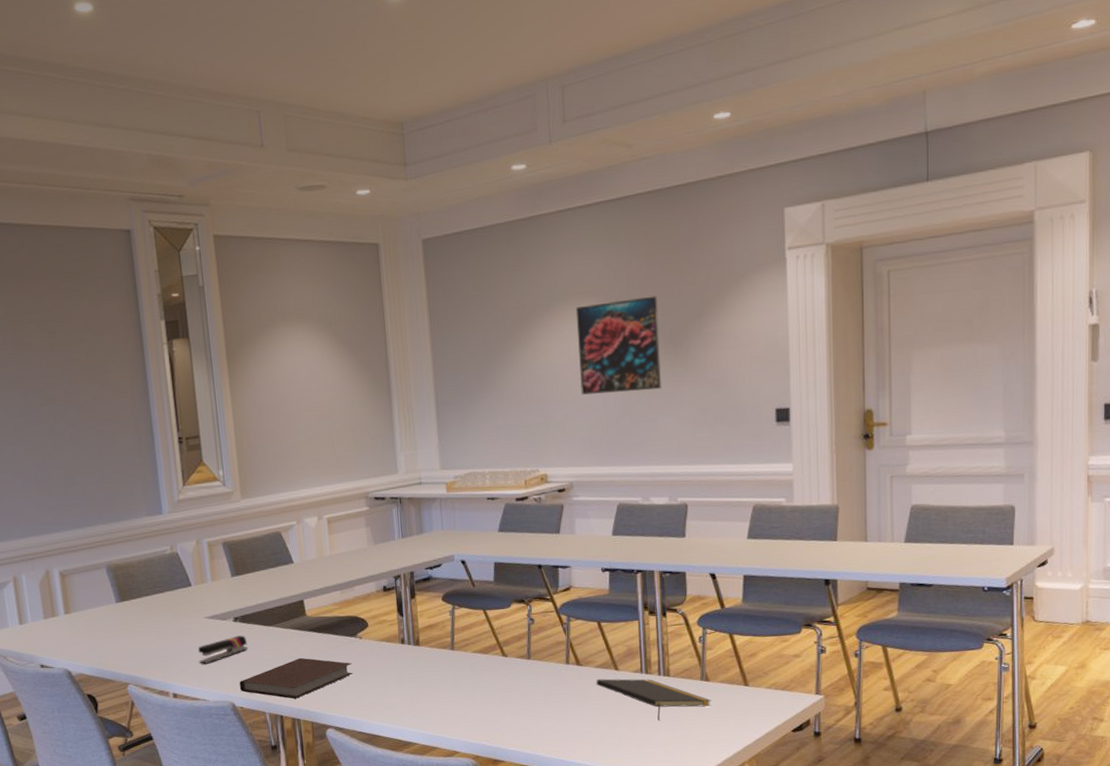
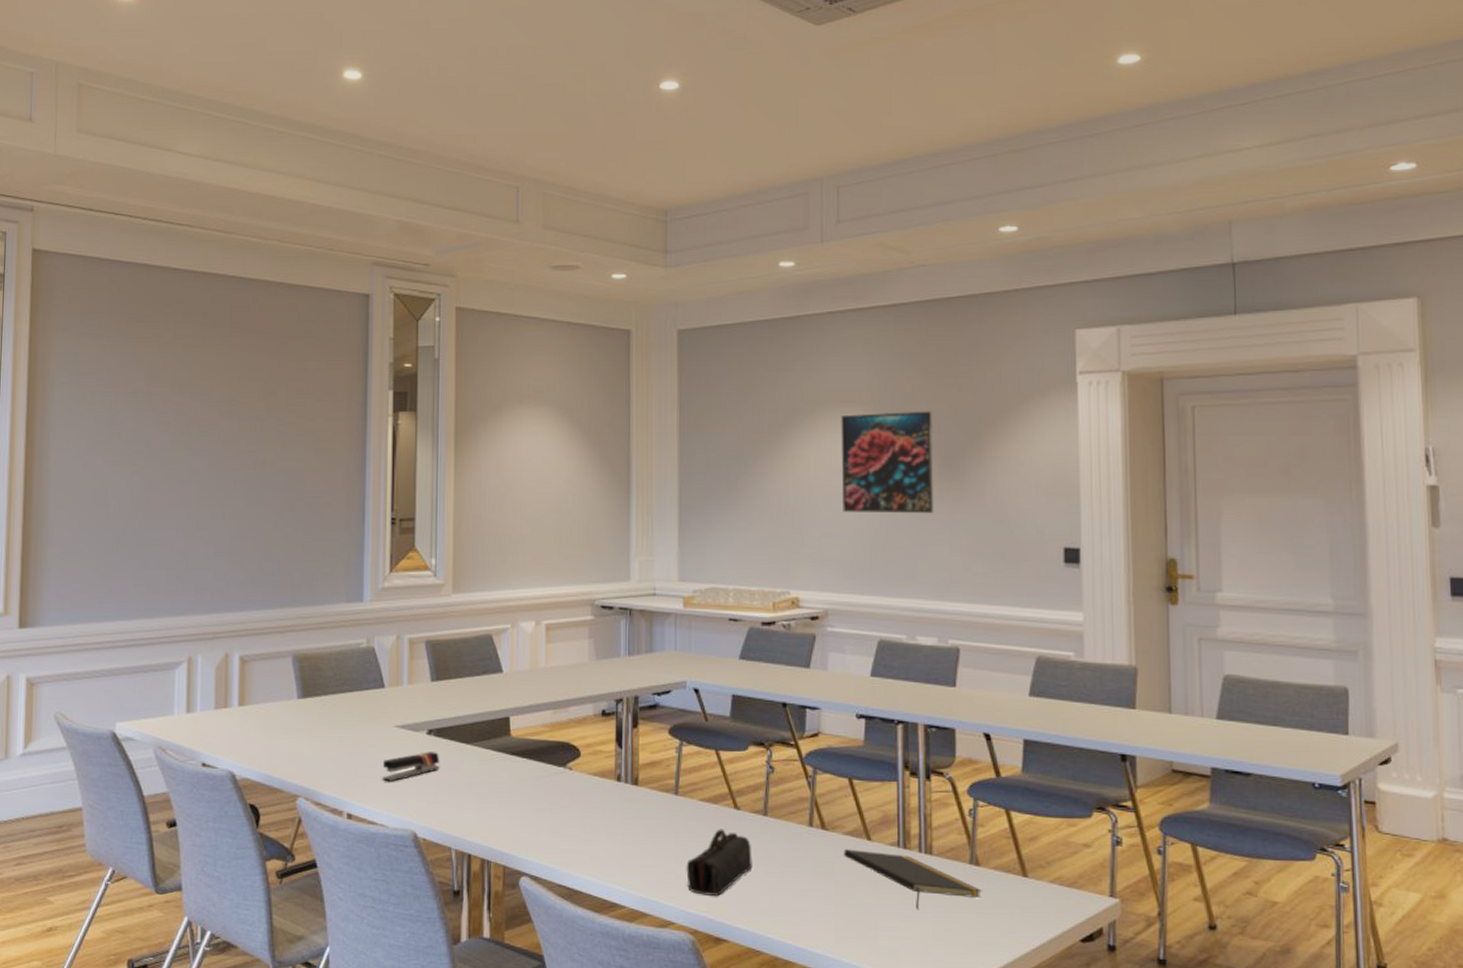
notebook: present [239,657,354,699] -> none [424,785,558,835]
pencil case: none [465,673,521,728] -> present [686,828,752,896]

